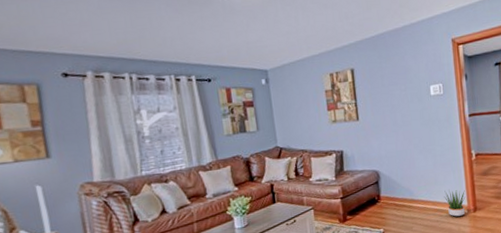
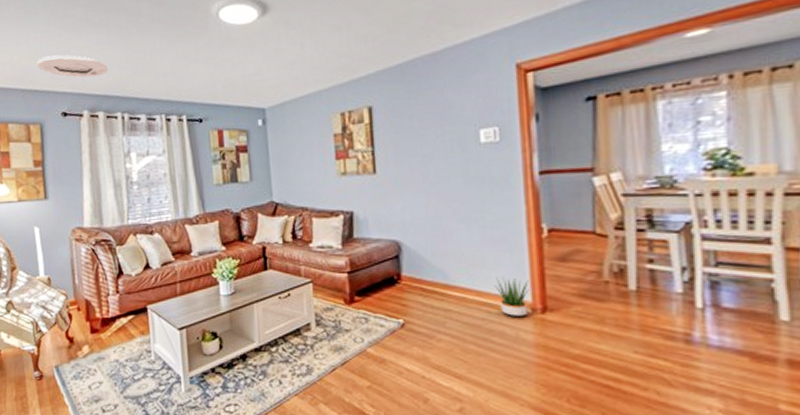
ceiling light: none [29,17,112,41] -> present [37,54,108,78]

